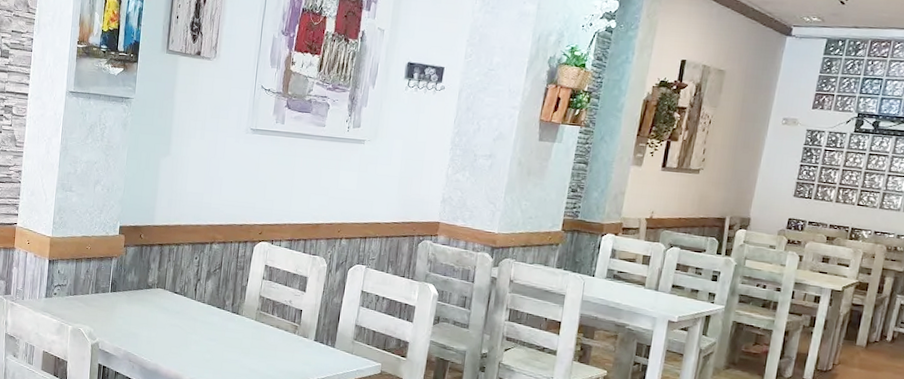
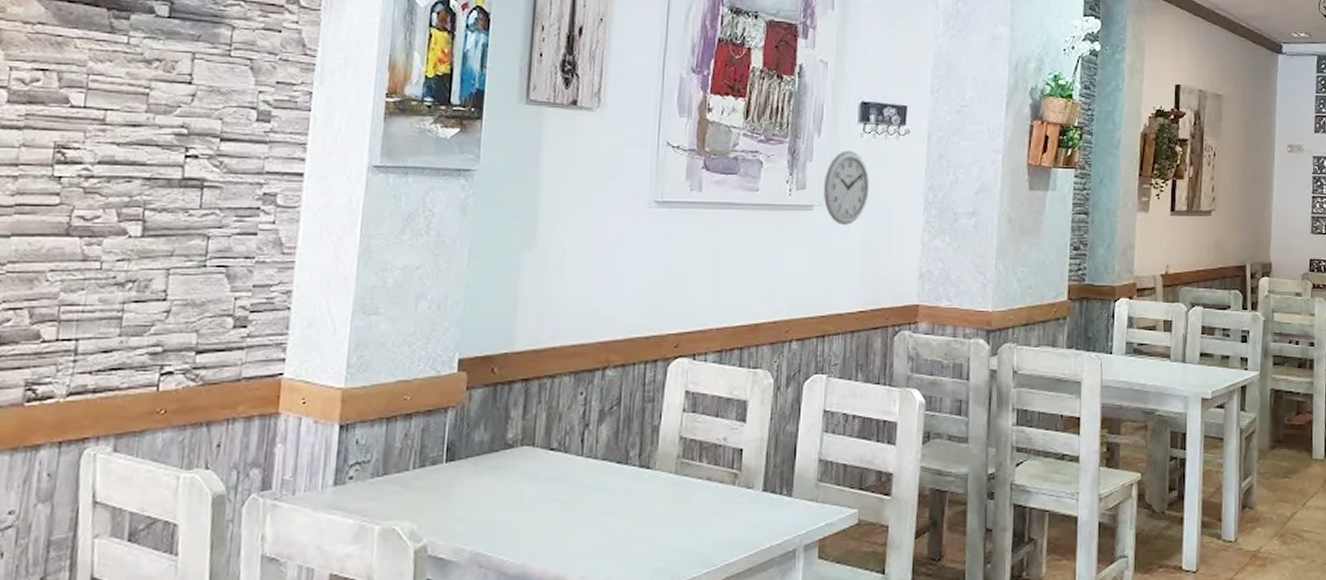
wall clock: none [373,100,410,157] -> present [823,150,869,225]

